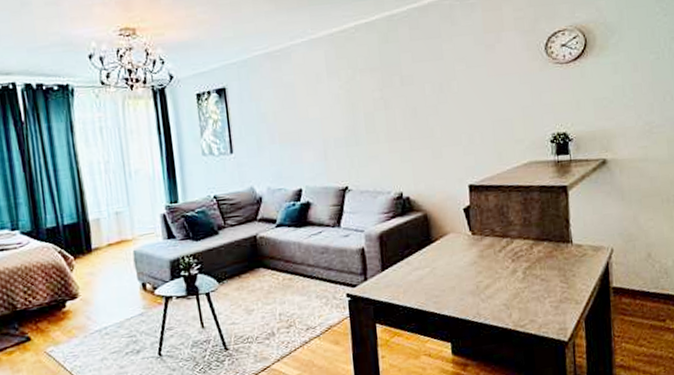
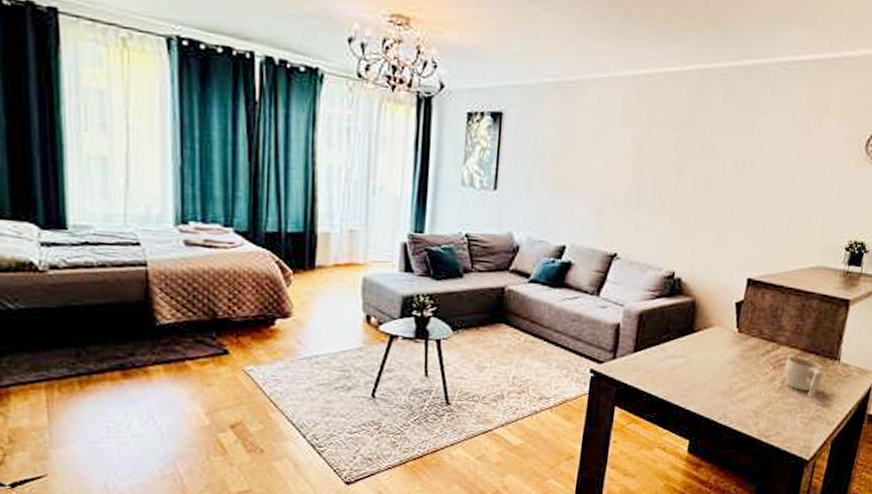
cup: none [522,246,560,282] -> present [784,356,824,398]

